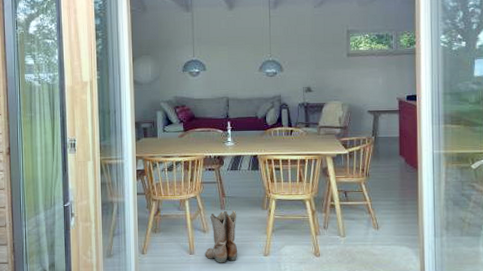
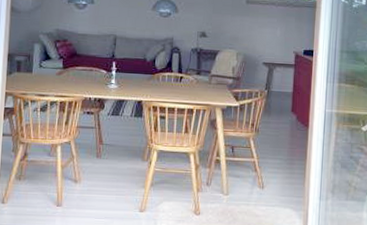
boots: present [205,210,238,263] -> none [74,159,114,218]

